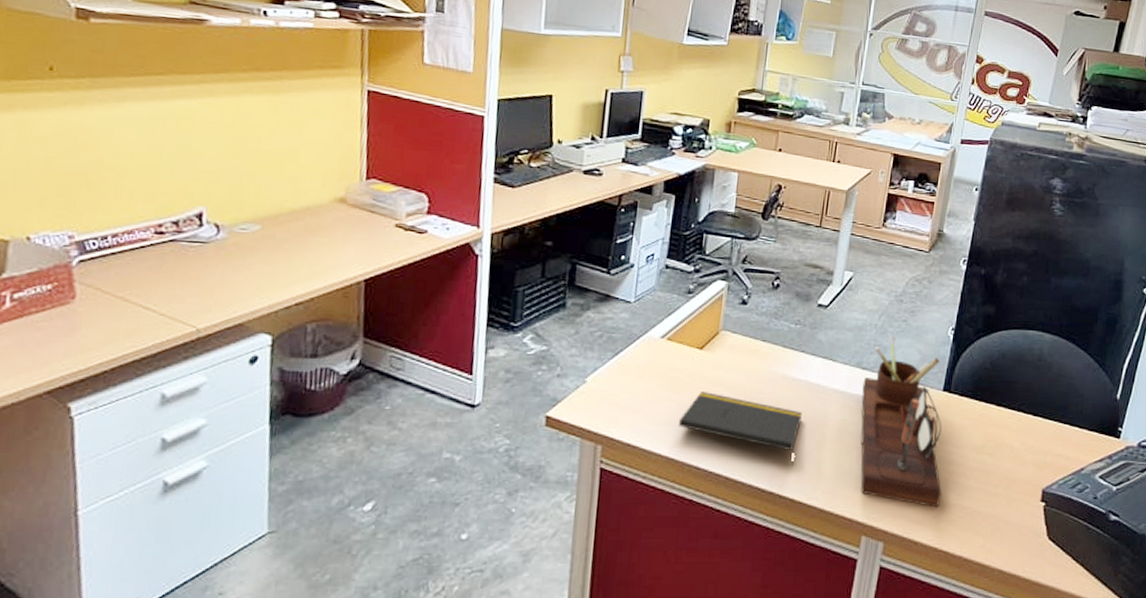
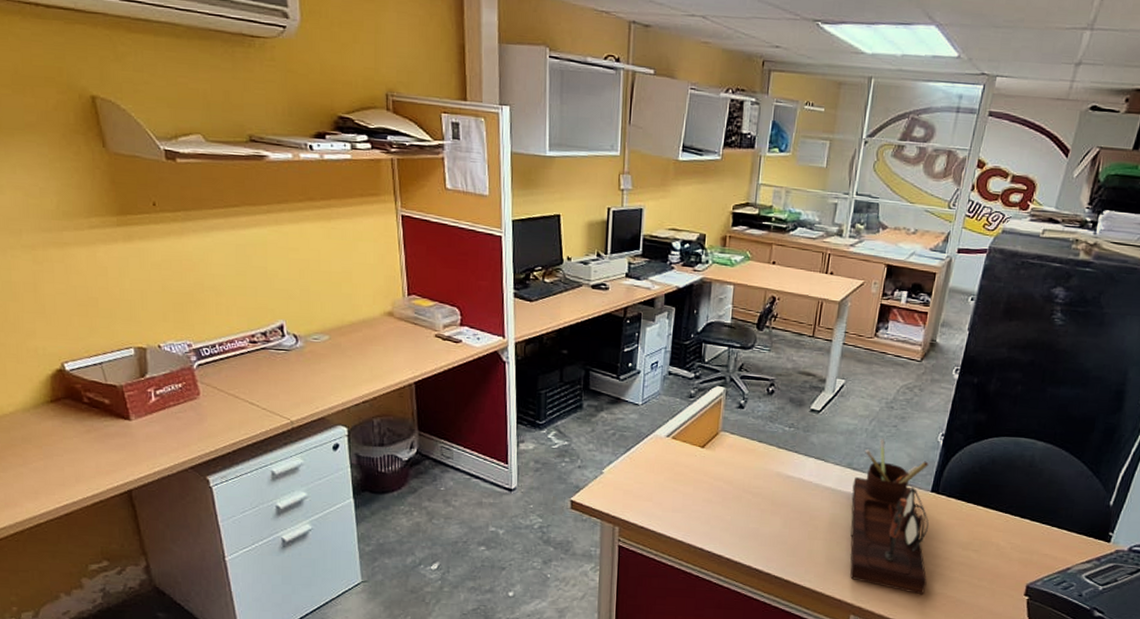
notepad: present [678,390,802,464] -> none [684,484,796,550]

